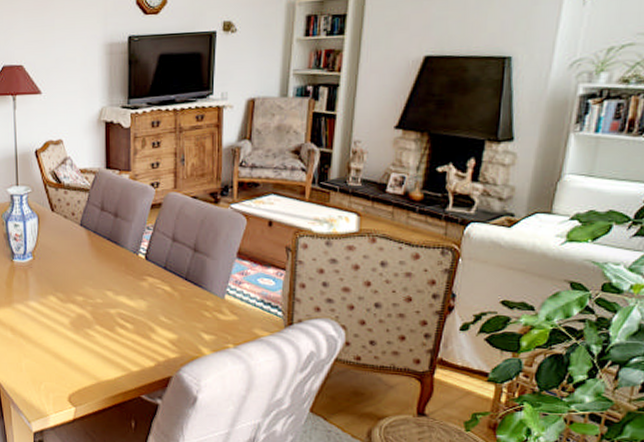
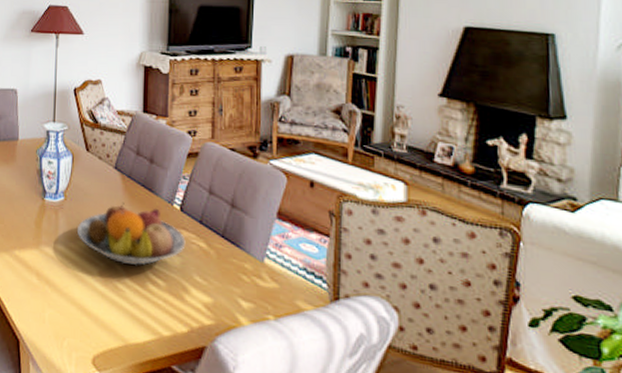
fruit bowl: none [46,256,151,313] -> present [76,202,186,266]

